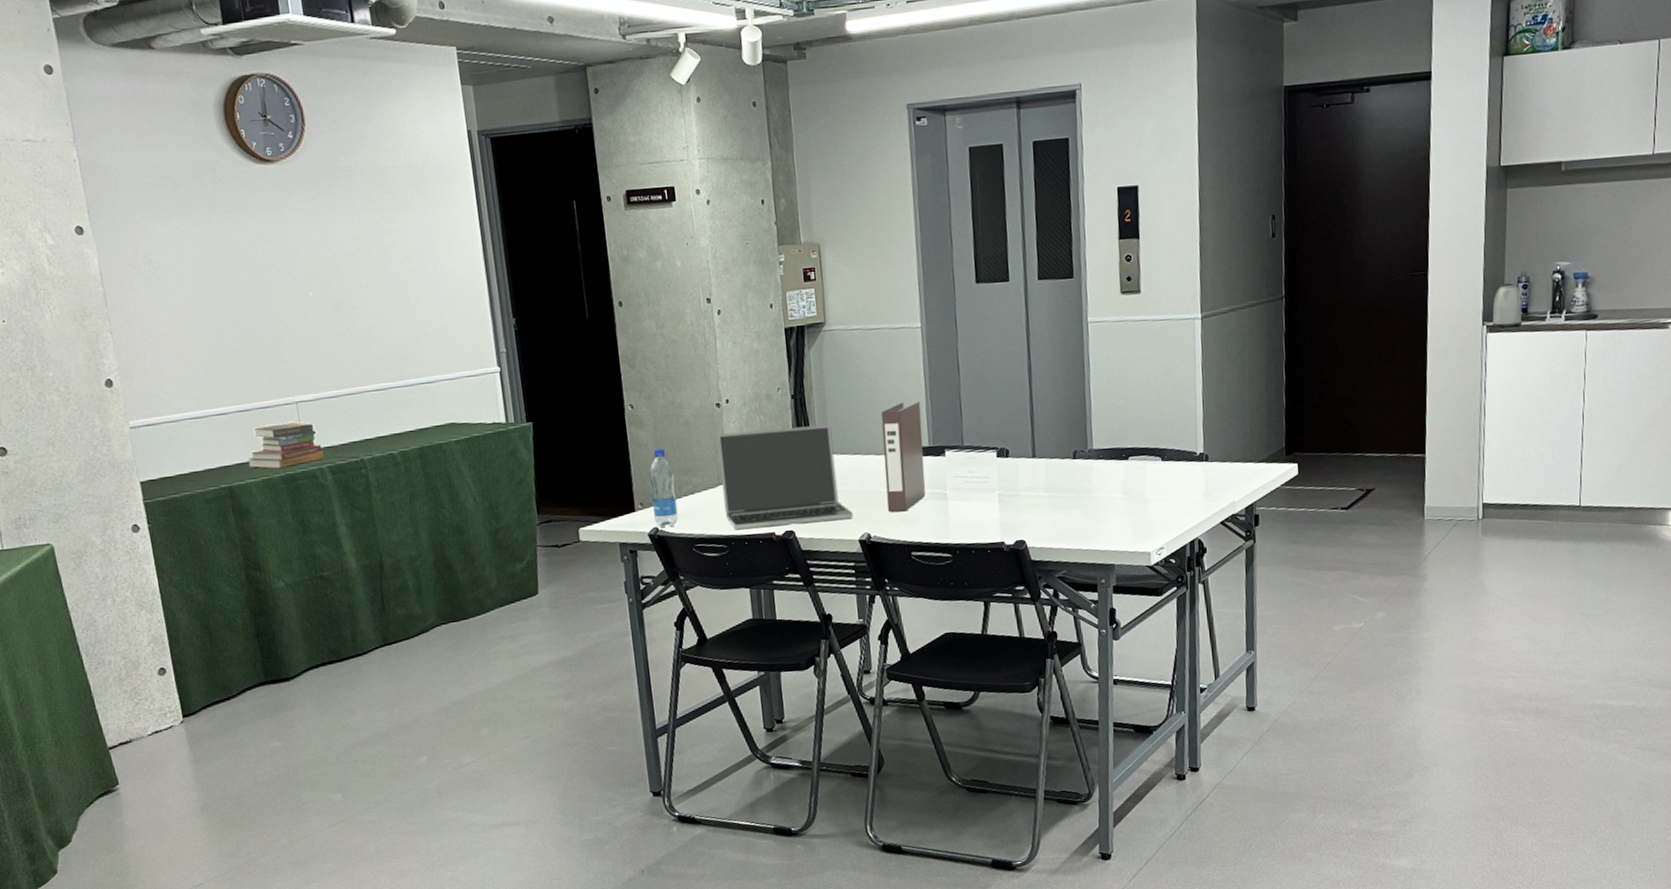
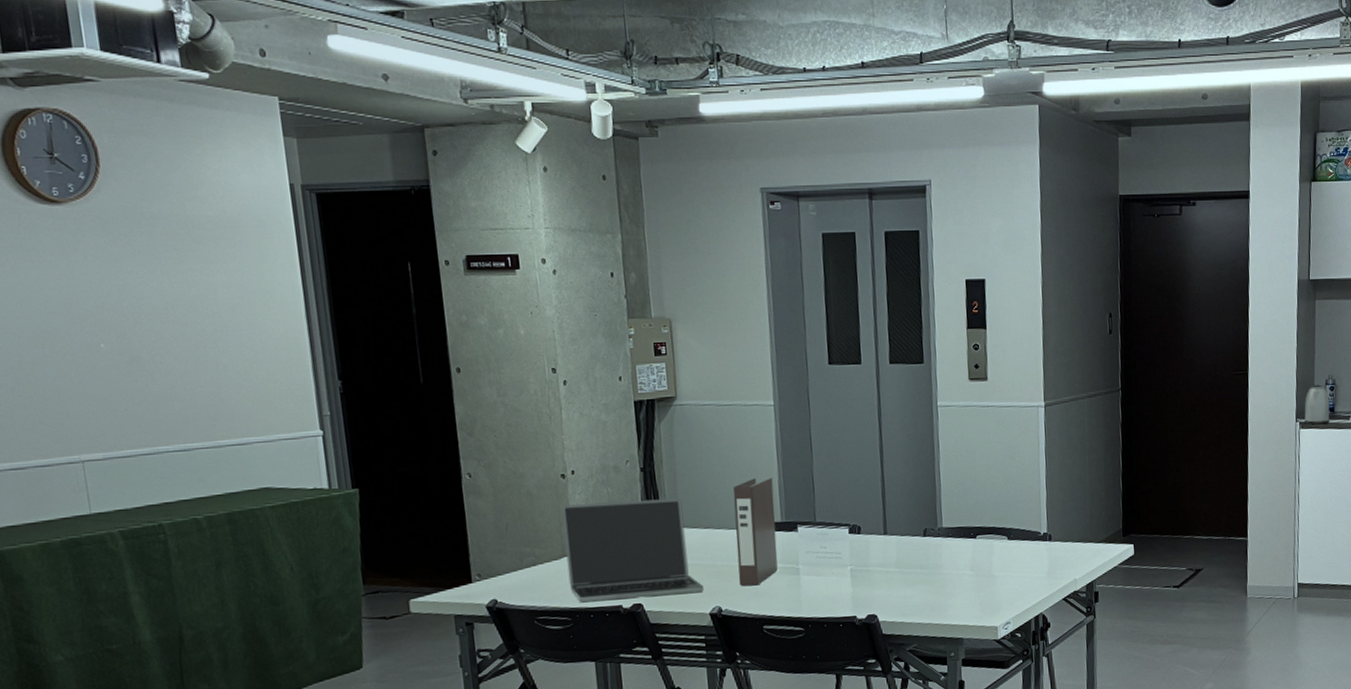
books: present [248,422,324,469] -> none [22,482,115,533]
bottle: present [649,449,679,528] -> none [488,519,520,600]

